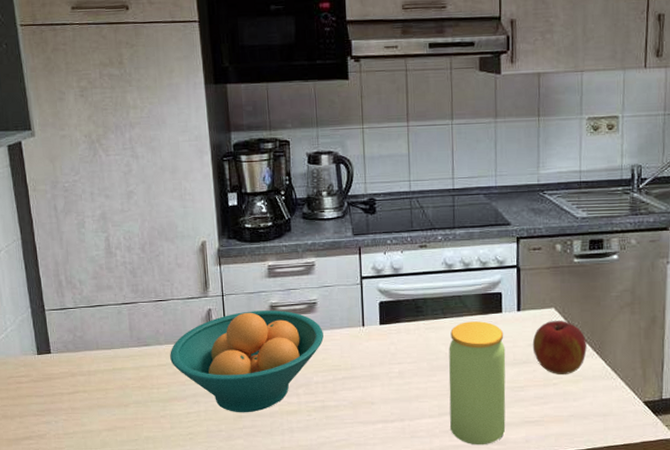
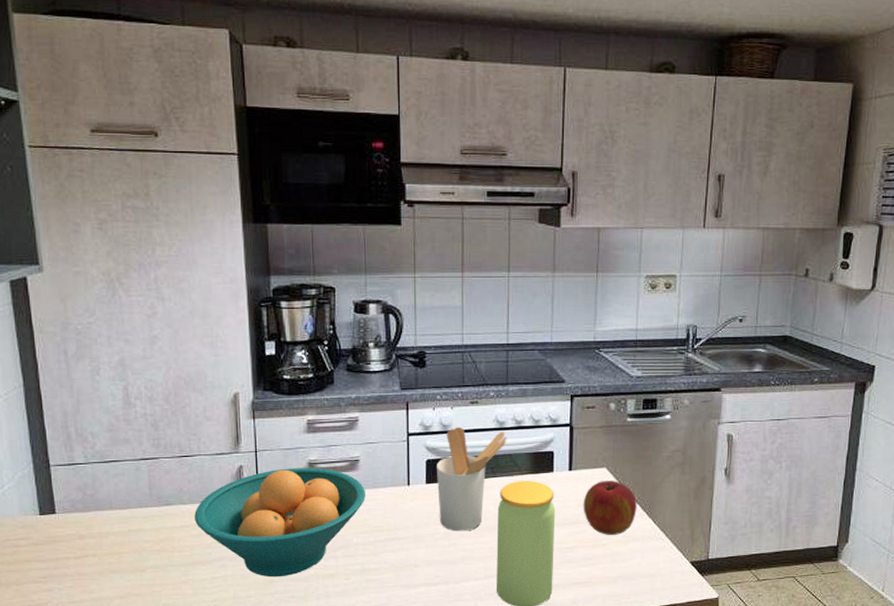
utensil holder: none [388,269,456,371] -> present [436,426,507,532]

